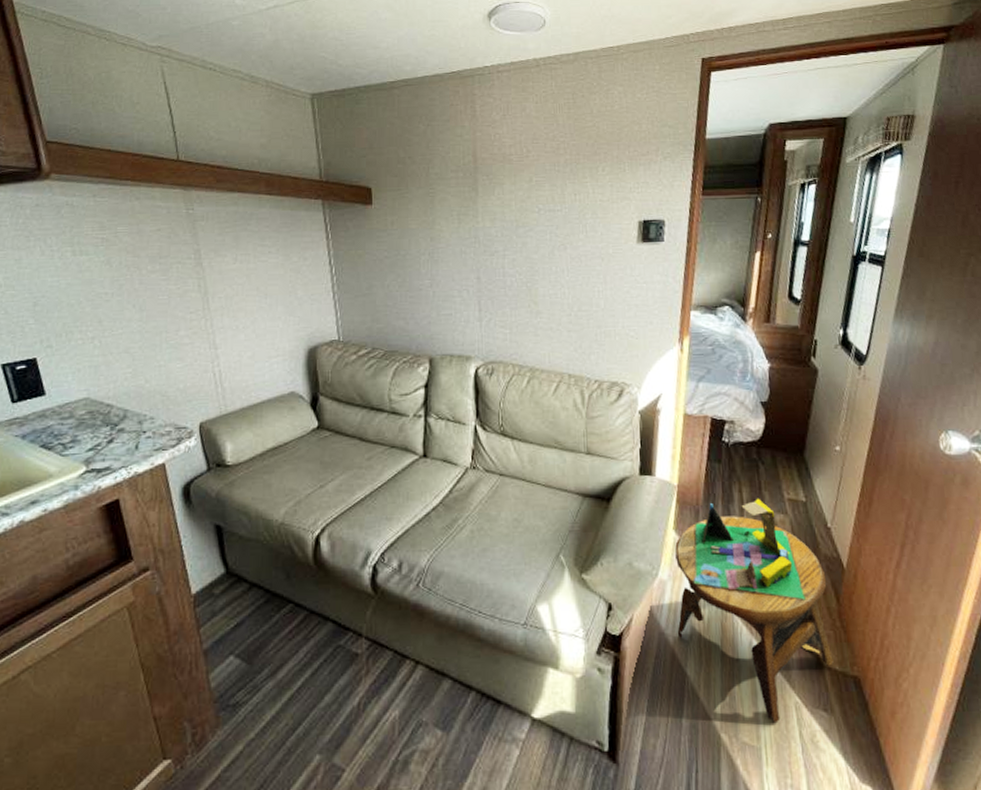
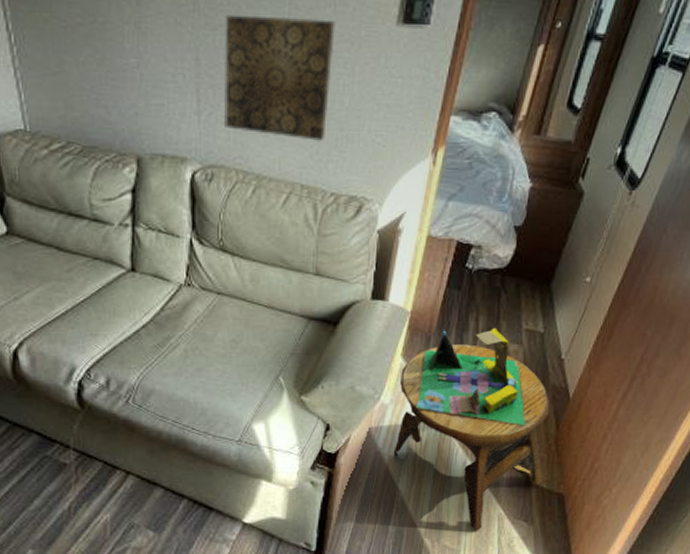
wall art: none [500,242,588,337] -> present [224,14,335,141]

